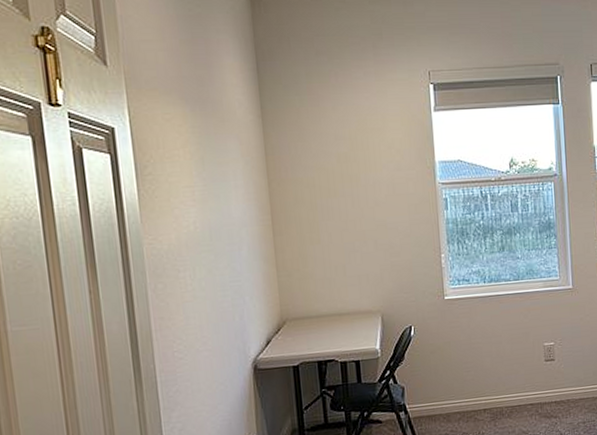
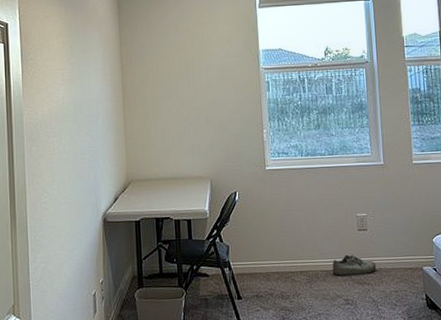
shoe: none [518,387,564,411] -> present [332,254,377,276]

